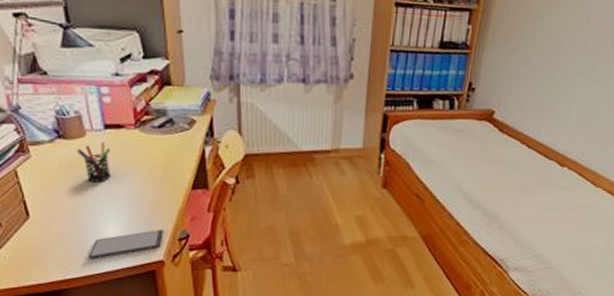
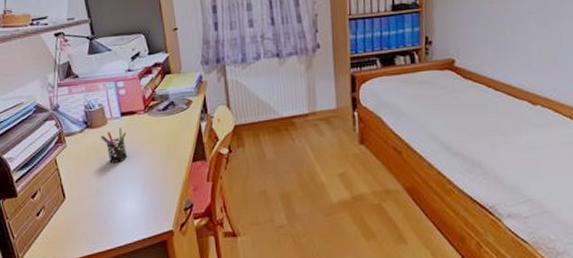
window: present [88,229,163,259] -> none [111,200,172,234]

